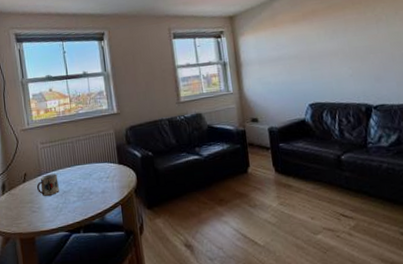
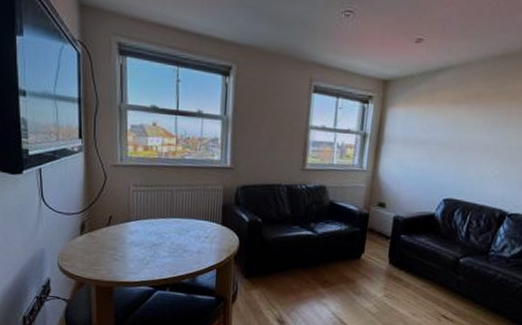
mug: present [36,174,59,196] -> none [122,222,149,246]

